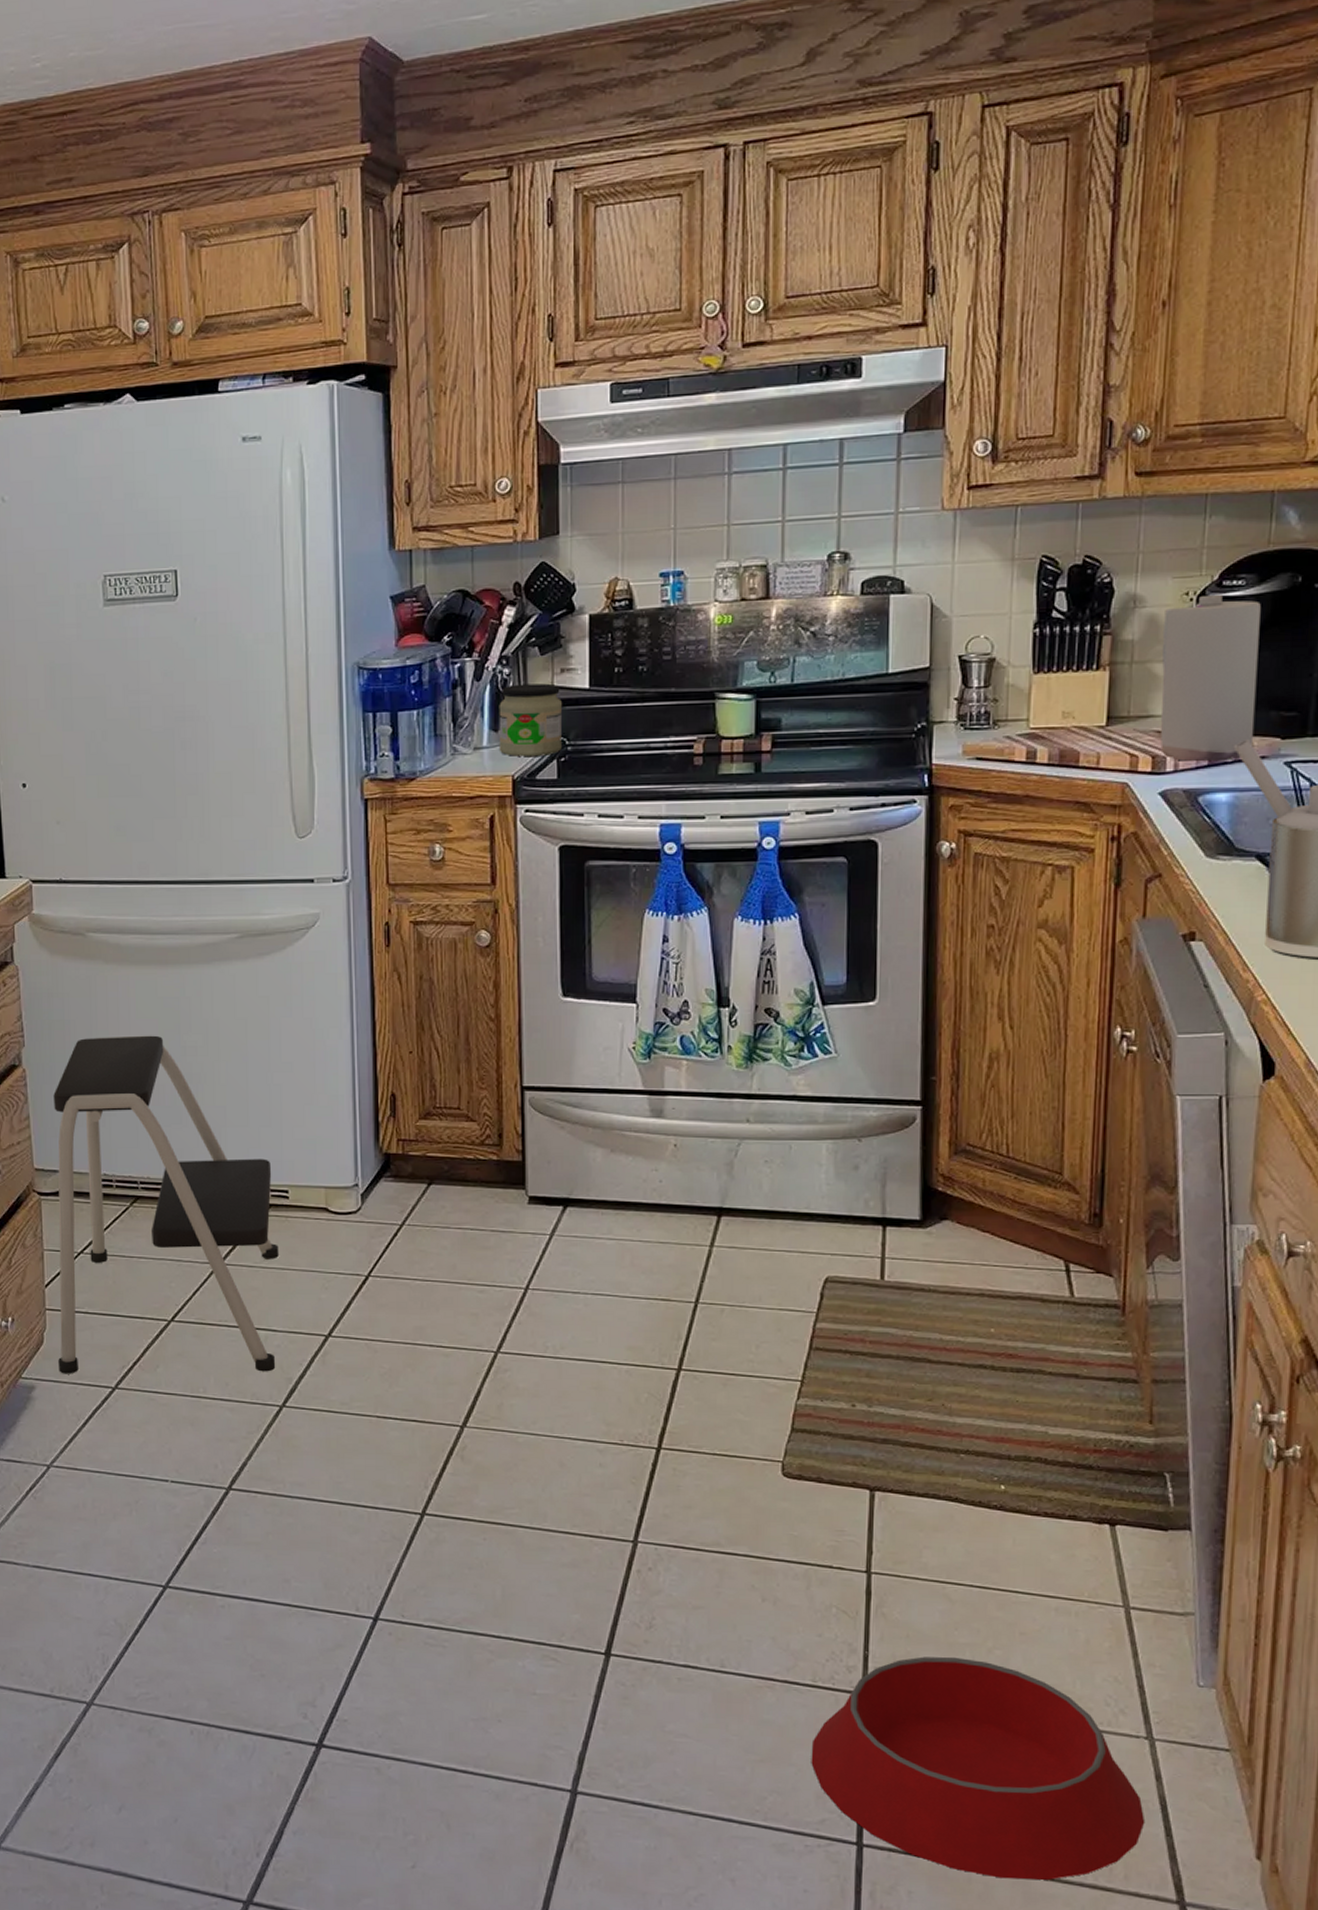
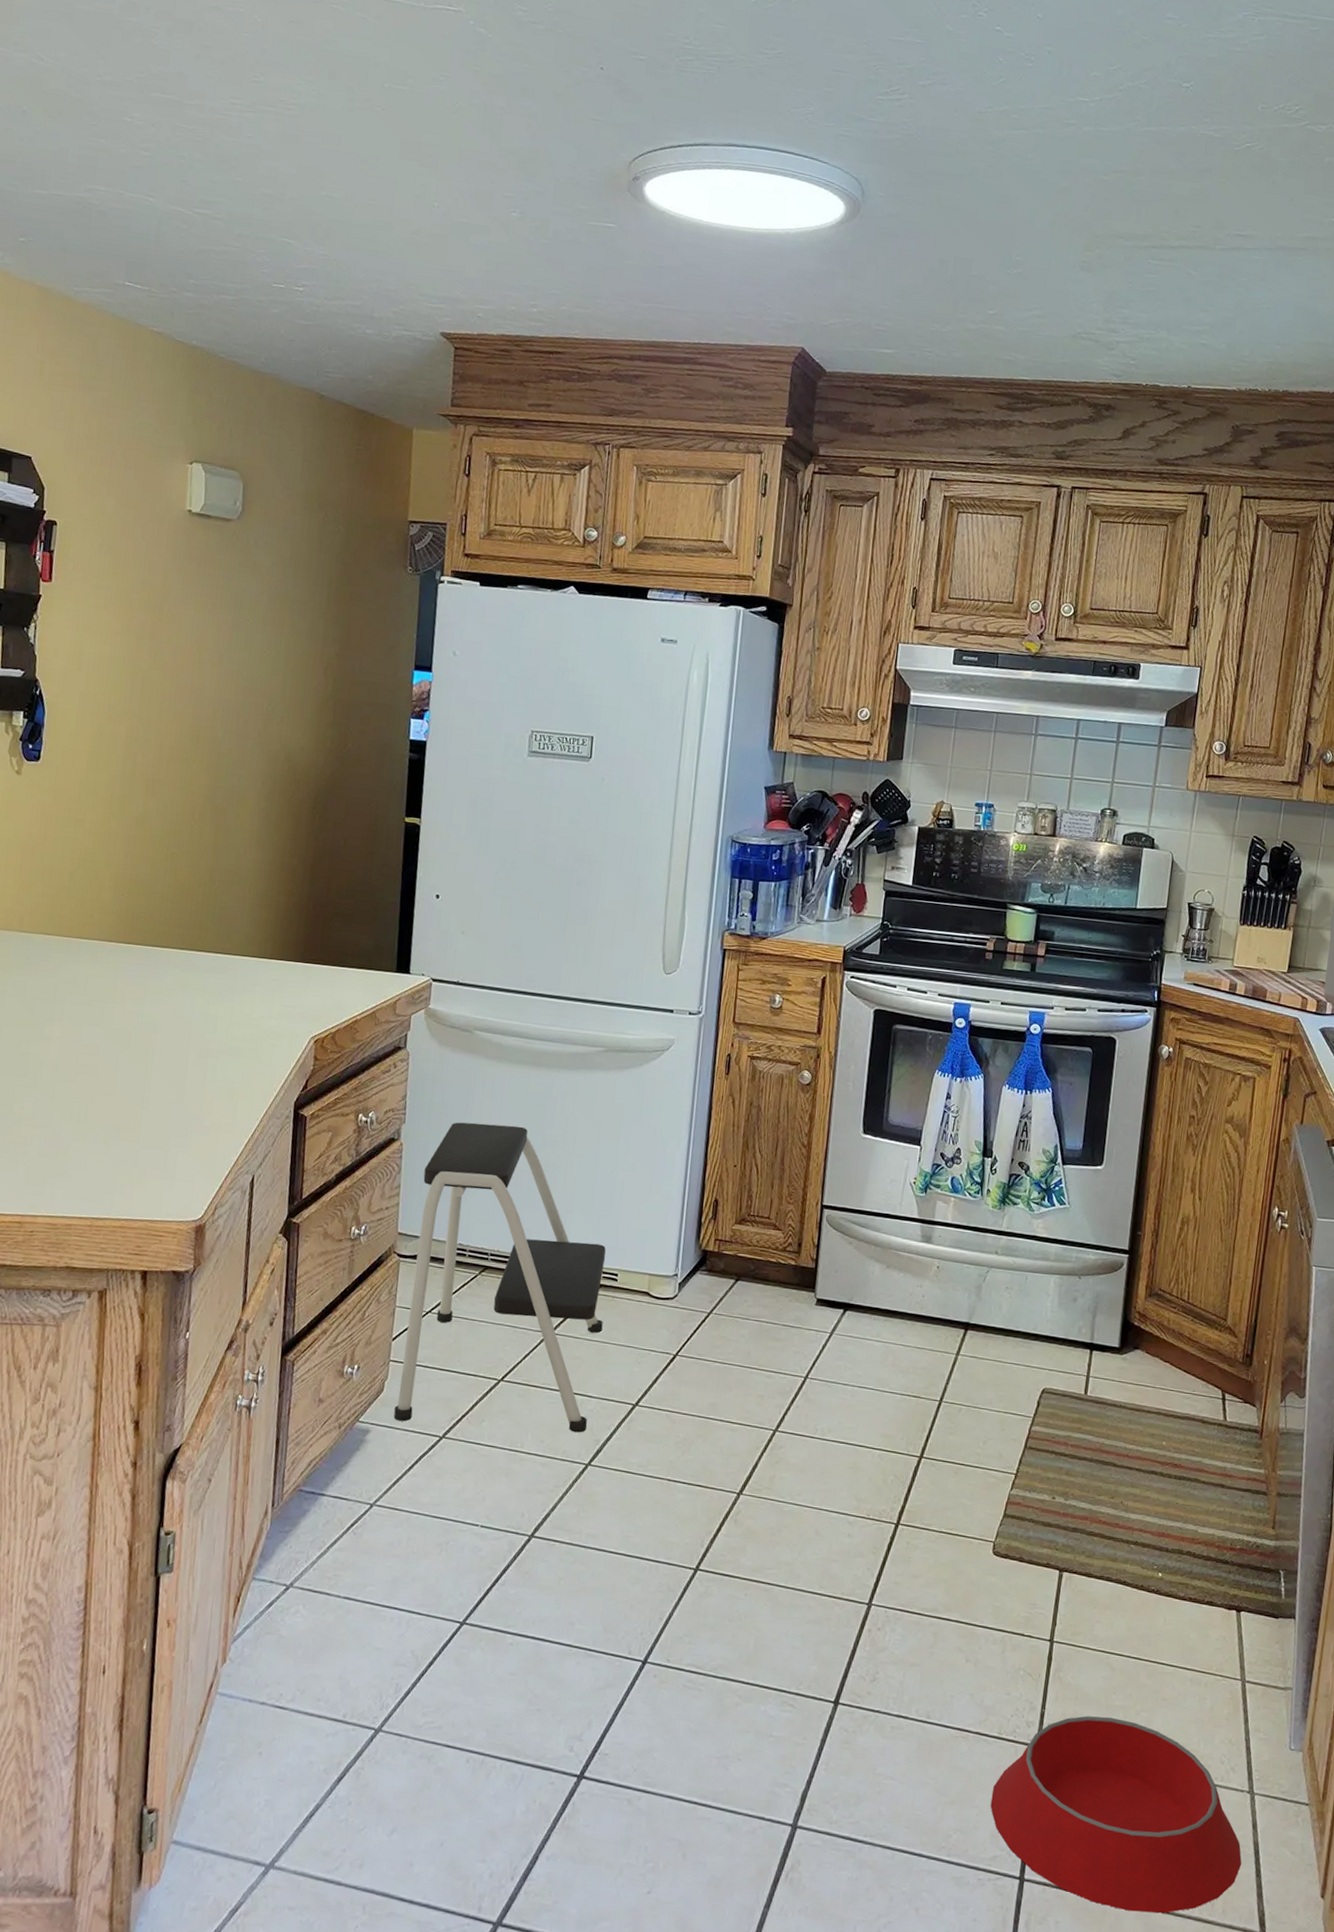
jar: present [499,683,562,756] -> none [836,873,890,935]

